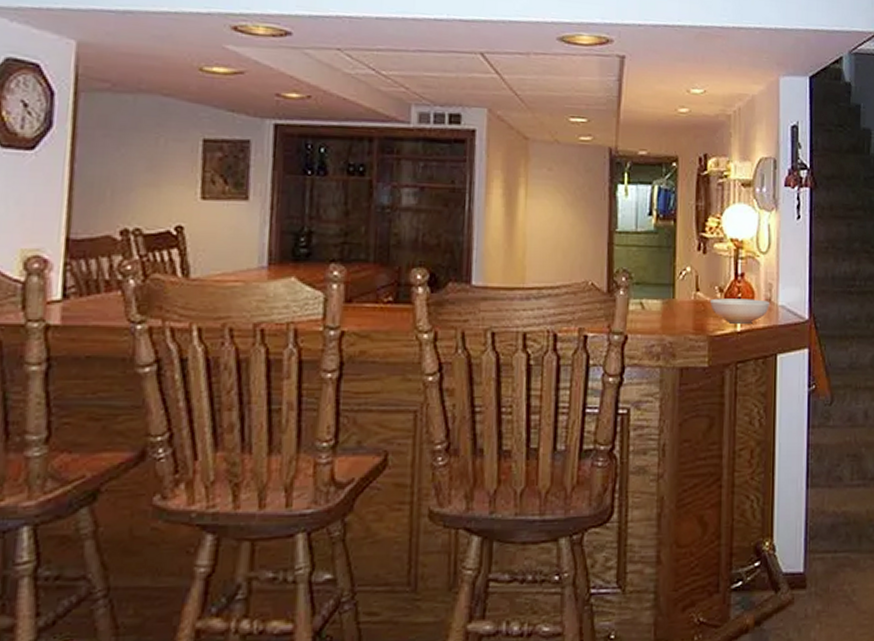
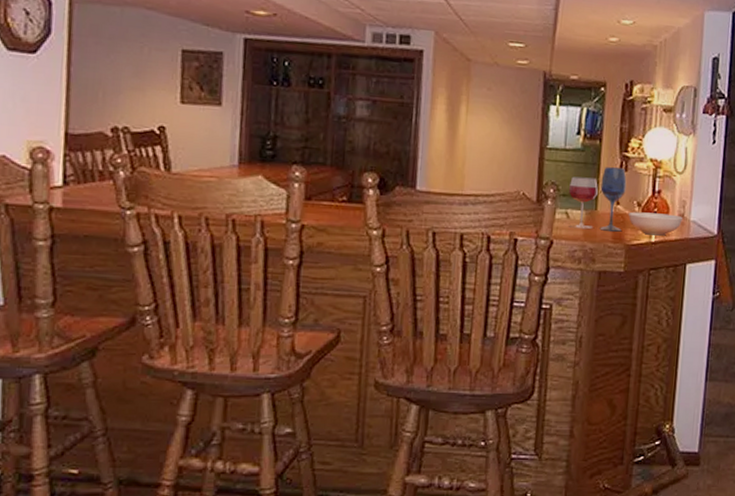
wineglass: none [643,262,675,321] -> present [567,176,598,230]
wineglass: none [677,250,706,322] -> present [600,167,627,232]

